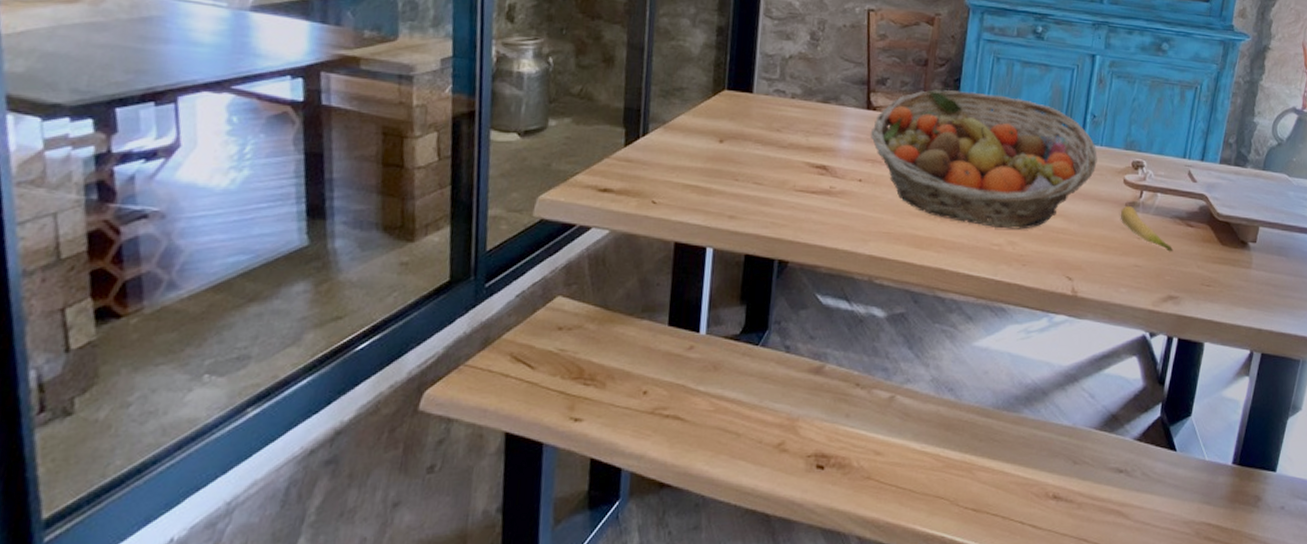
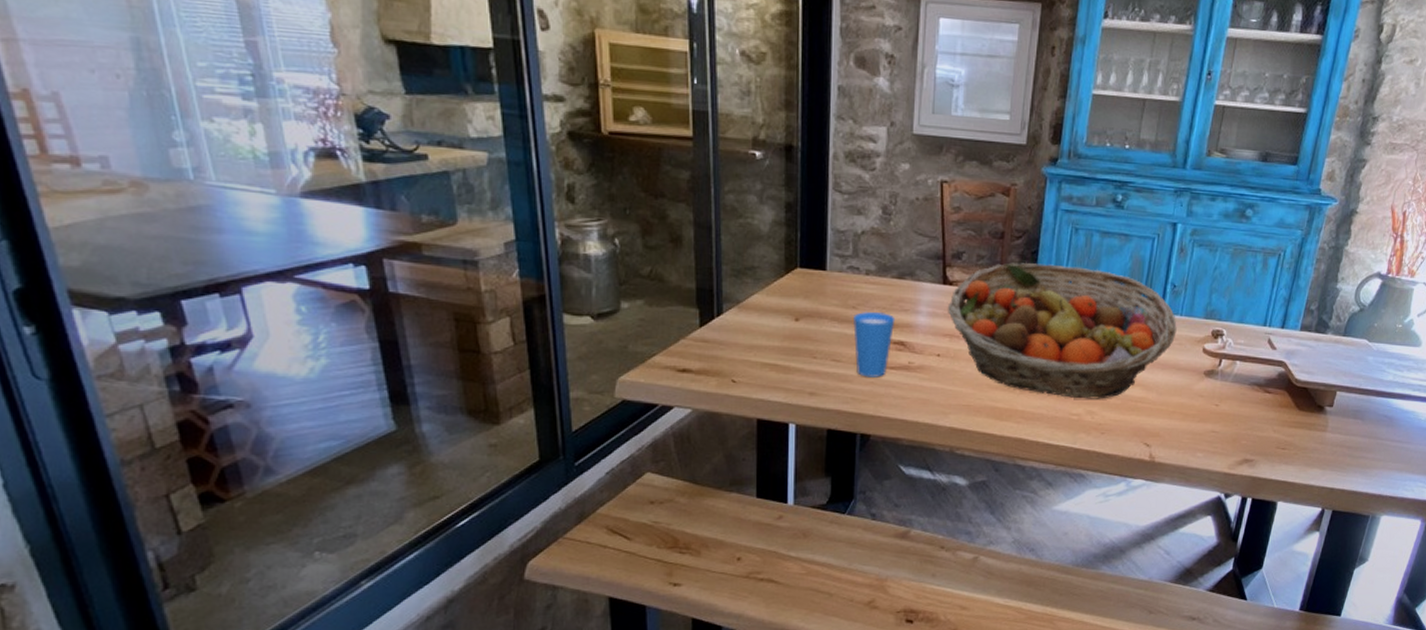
cup: none [777,134,819,202] -> present [853,311,896,377]
banana: present [1121,205,1174,252] -> none [1199,373,1251,417]

